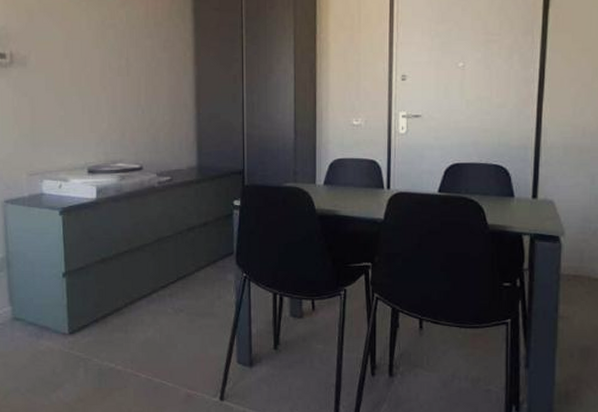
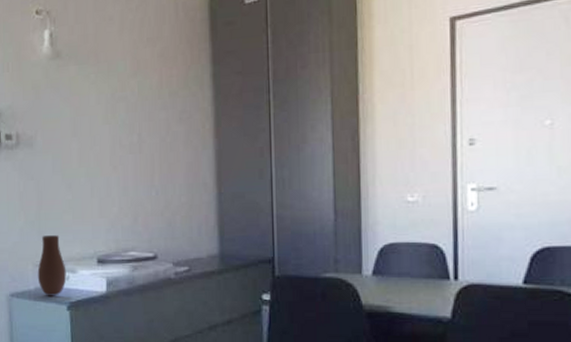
vase: none [31,147,59,203] -> present [37,235,67,296]

